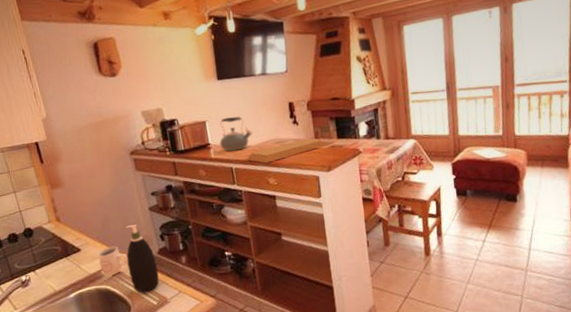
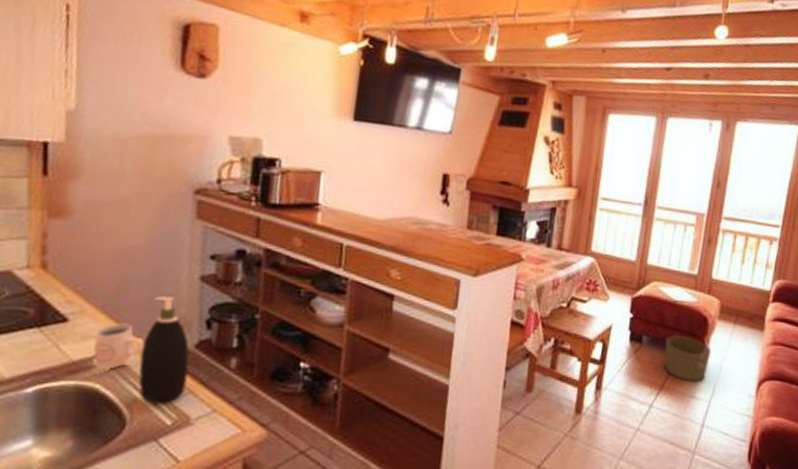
kettle: present [219,116,253,152] -> none [333,173,385,223]
cutting board: present [246,139,330,163] -> none [366,226,485,248]
basket: none [486,184,526,218] -> present [664,334,711,382]

